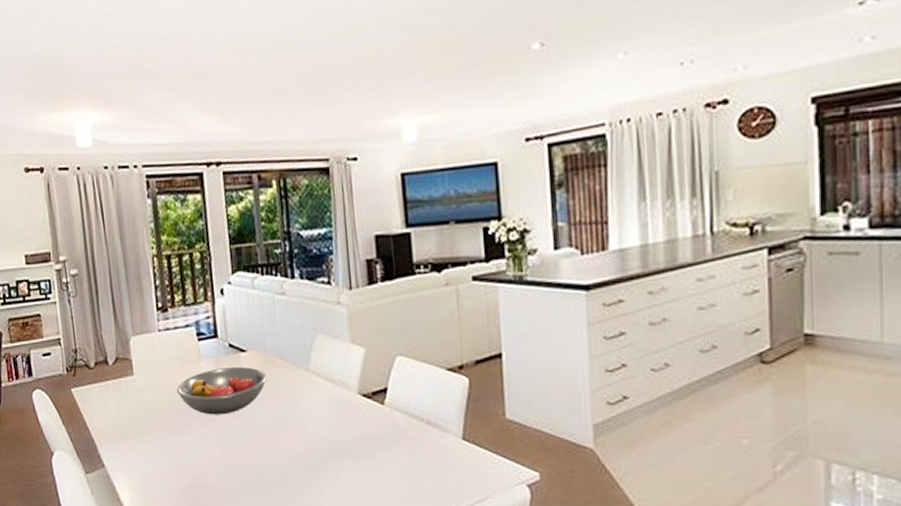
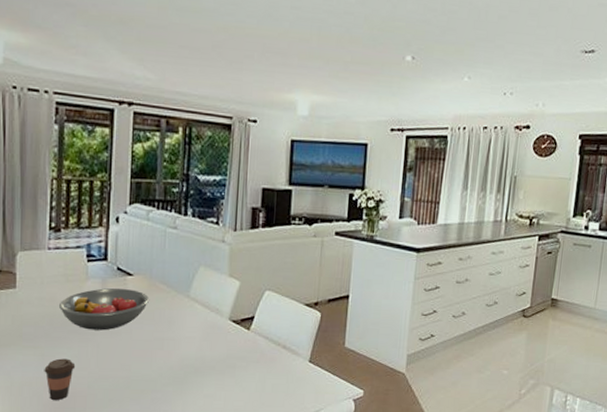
coffee cup: none [171,447,202,494] -> present [44,358,76,401]

